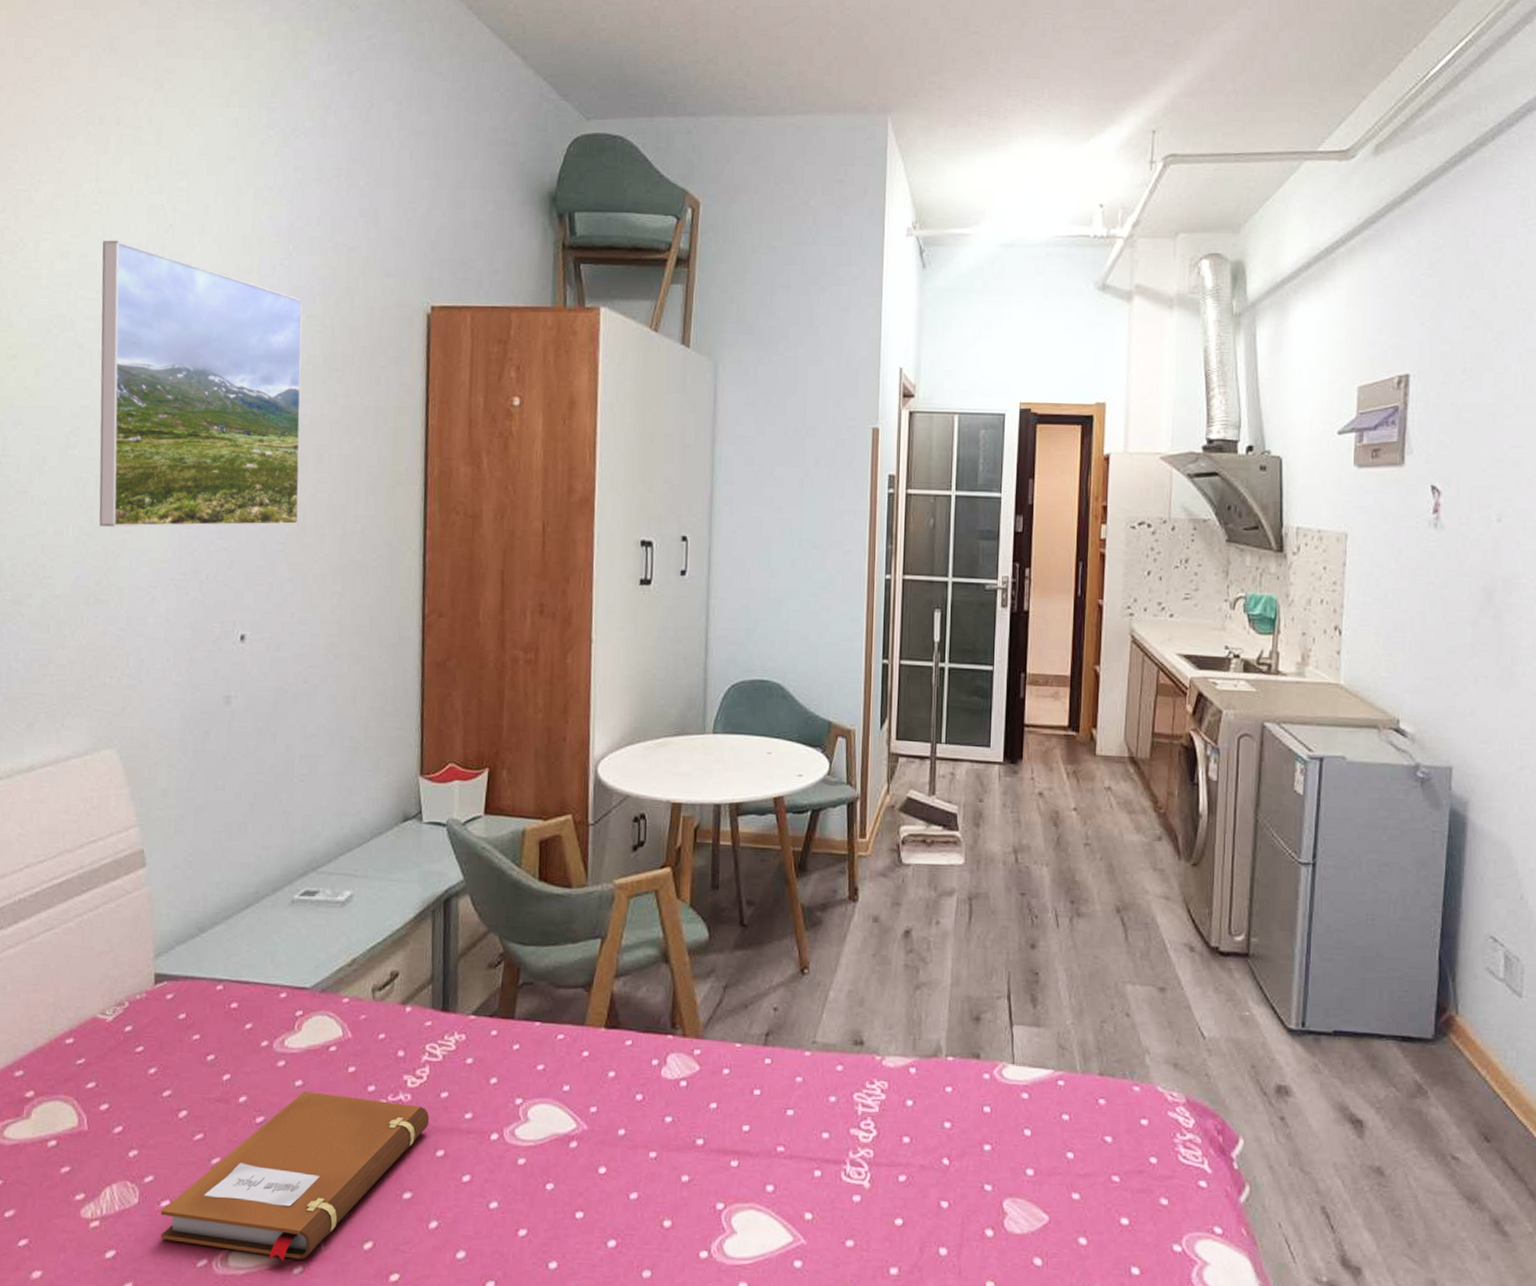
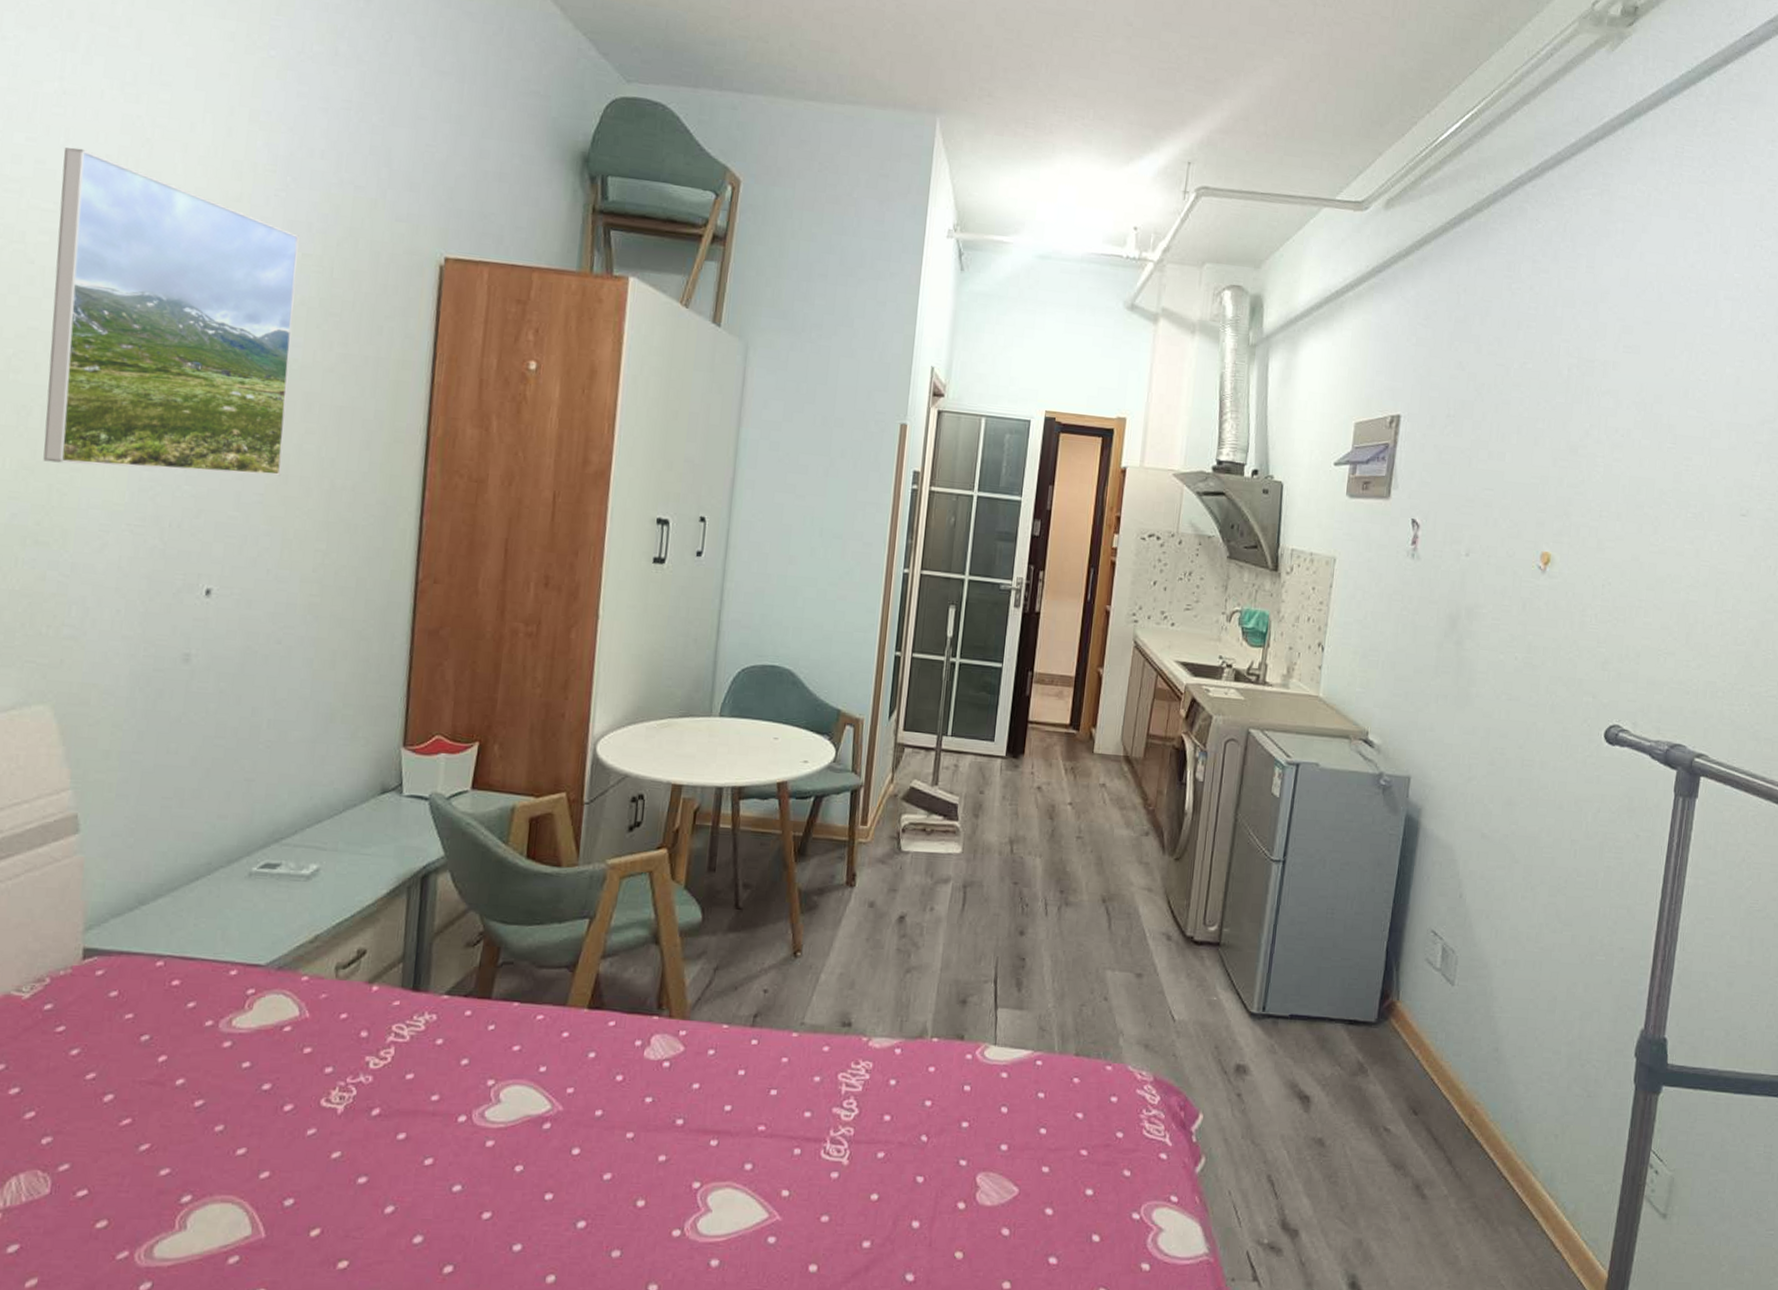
notebook: present [160,1090,430,1261] -> none [74,1072,392,1251]

